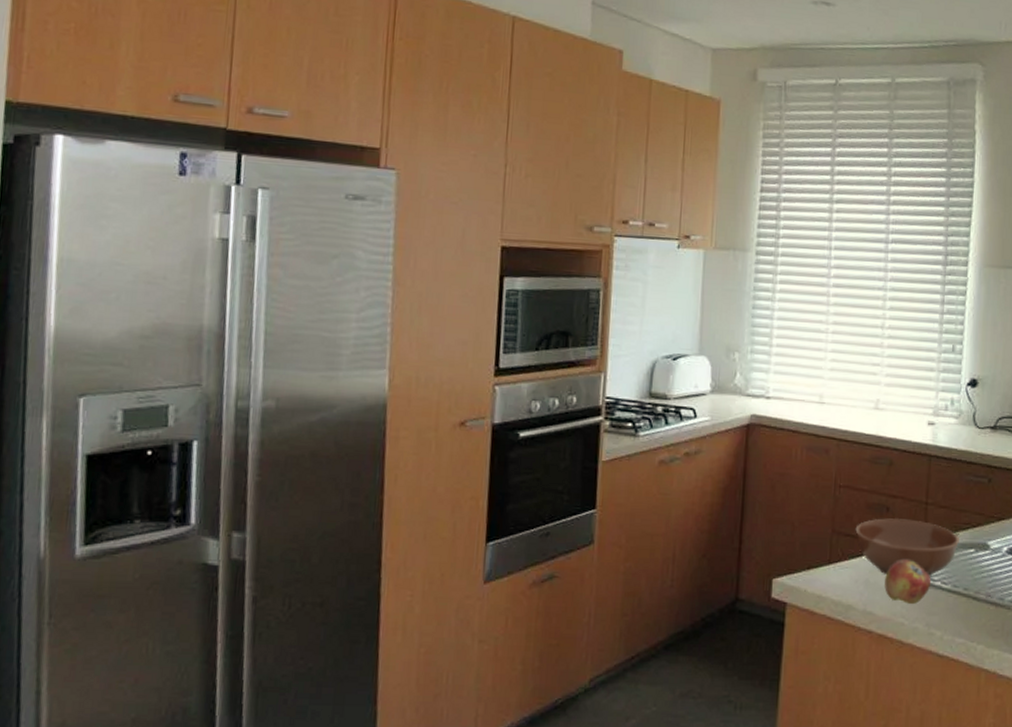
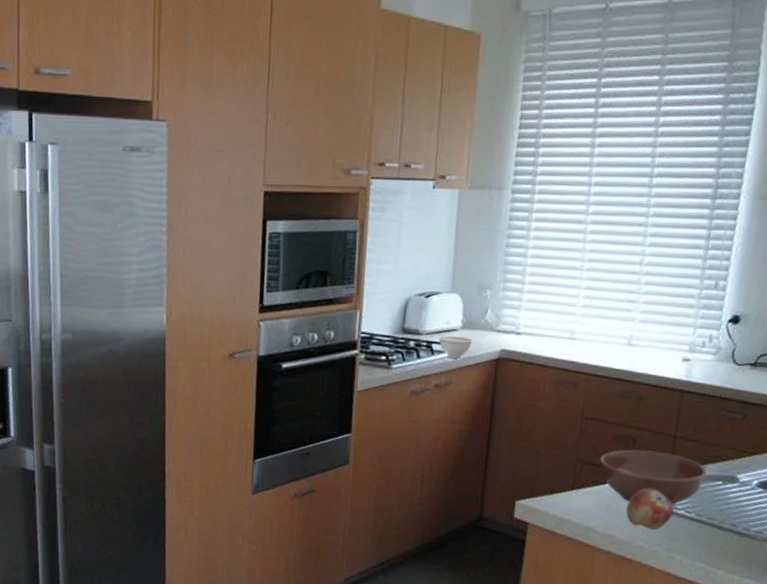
bowl: none [687,400,722,426] -> present [438,335,472,360]

